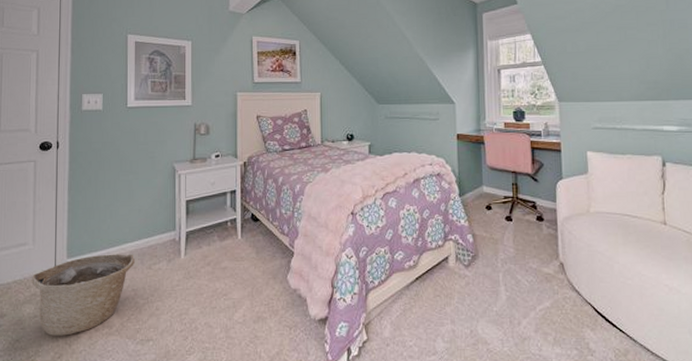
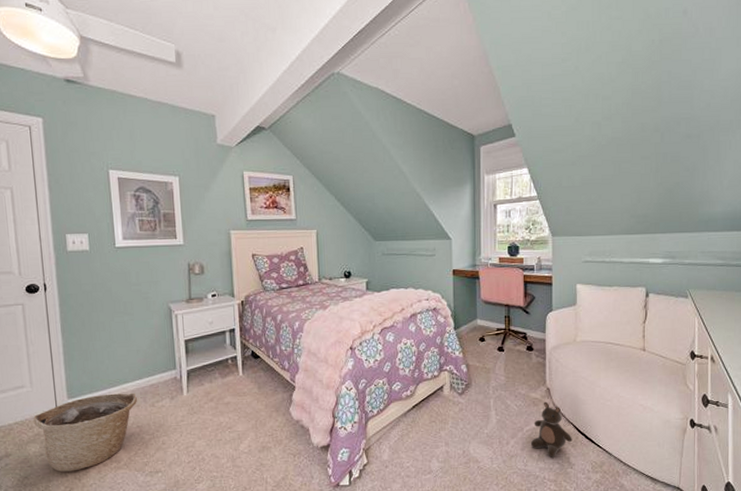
stuffed bear: none [544,278,591,342] -> present [530,401,572,458]

